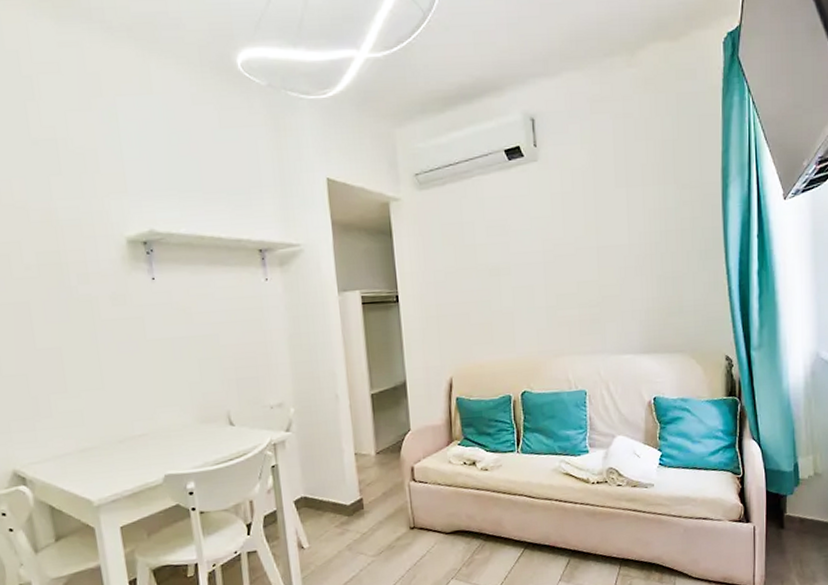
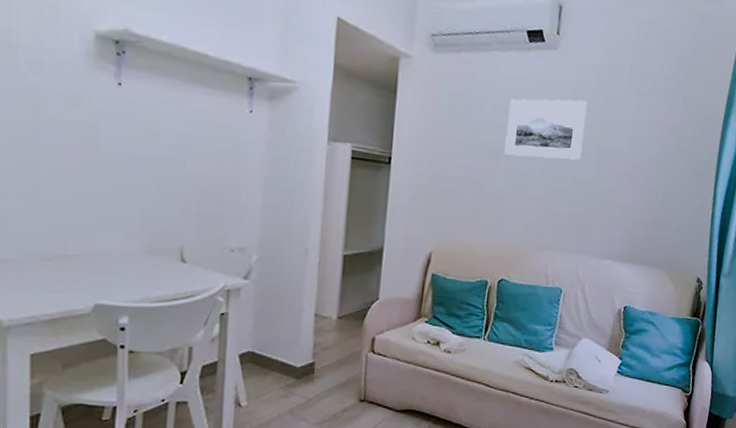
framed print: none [501,204,581,272] -> present [504,99,587,161]

